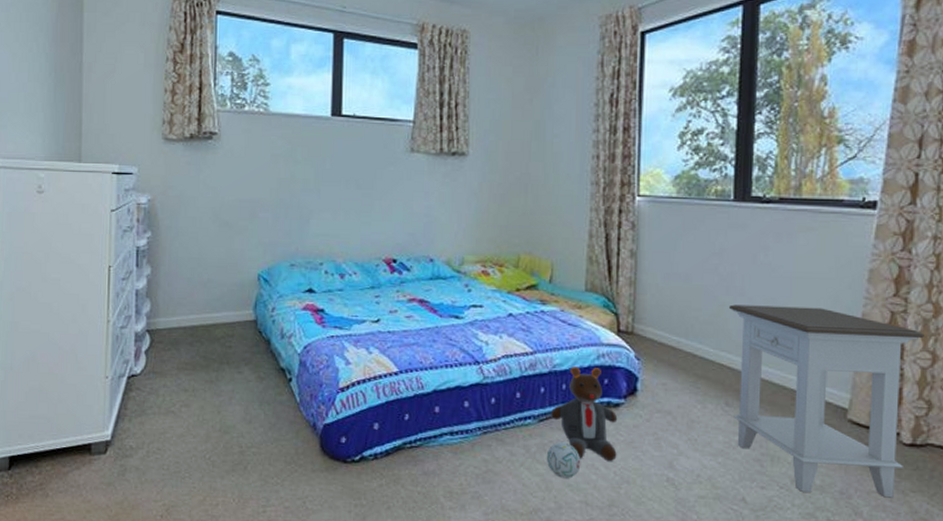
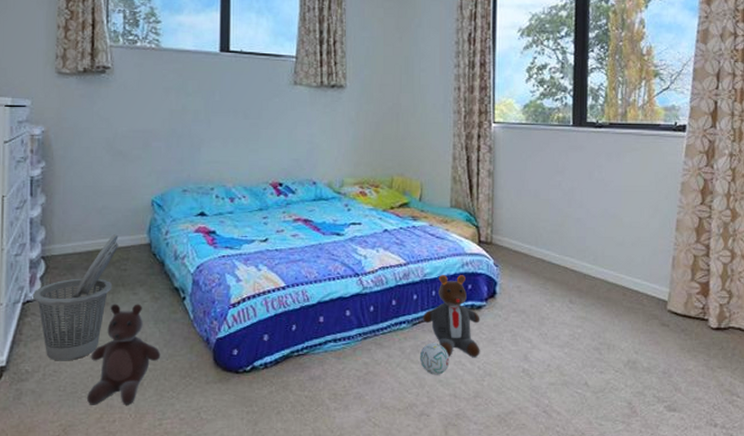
laundry basket: none [137,309,224,439] -> present [32,234,119,361]
teddy bear: none [191,382,266,489] -> present [87,304,161,405]
nightstand: present [729,304,925,498] -> none [571,215,725,375]

